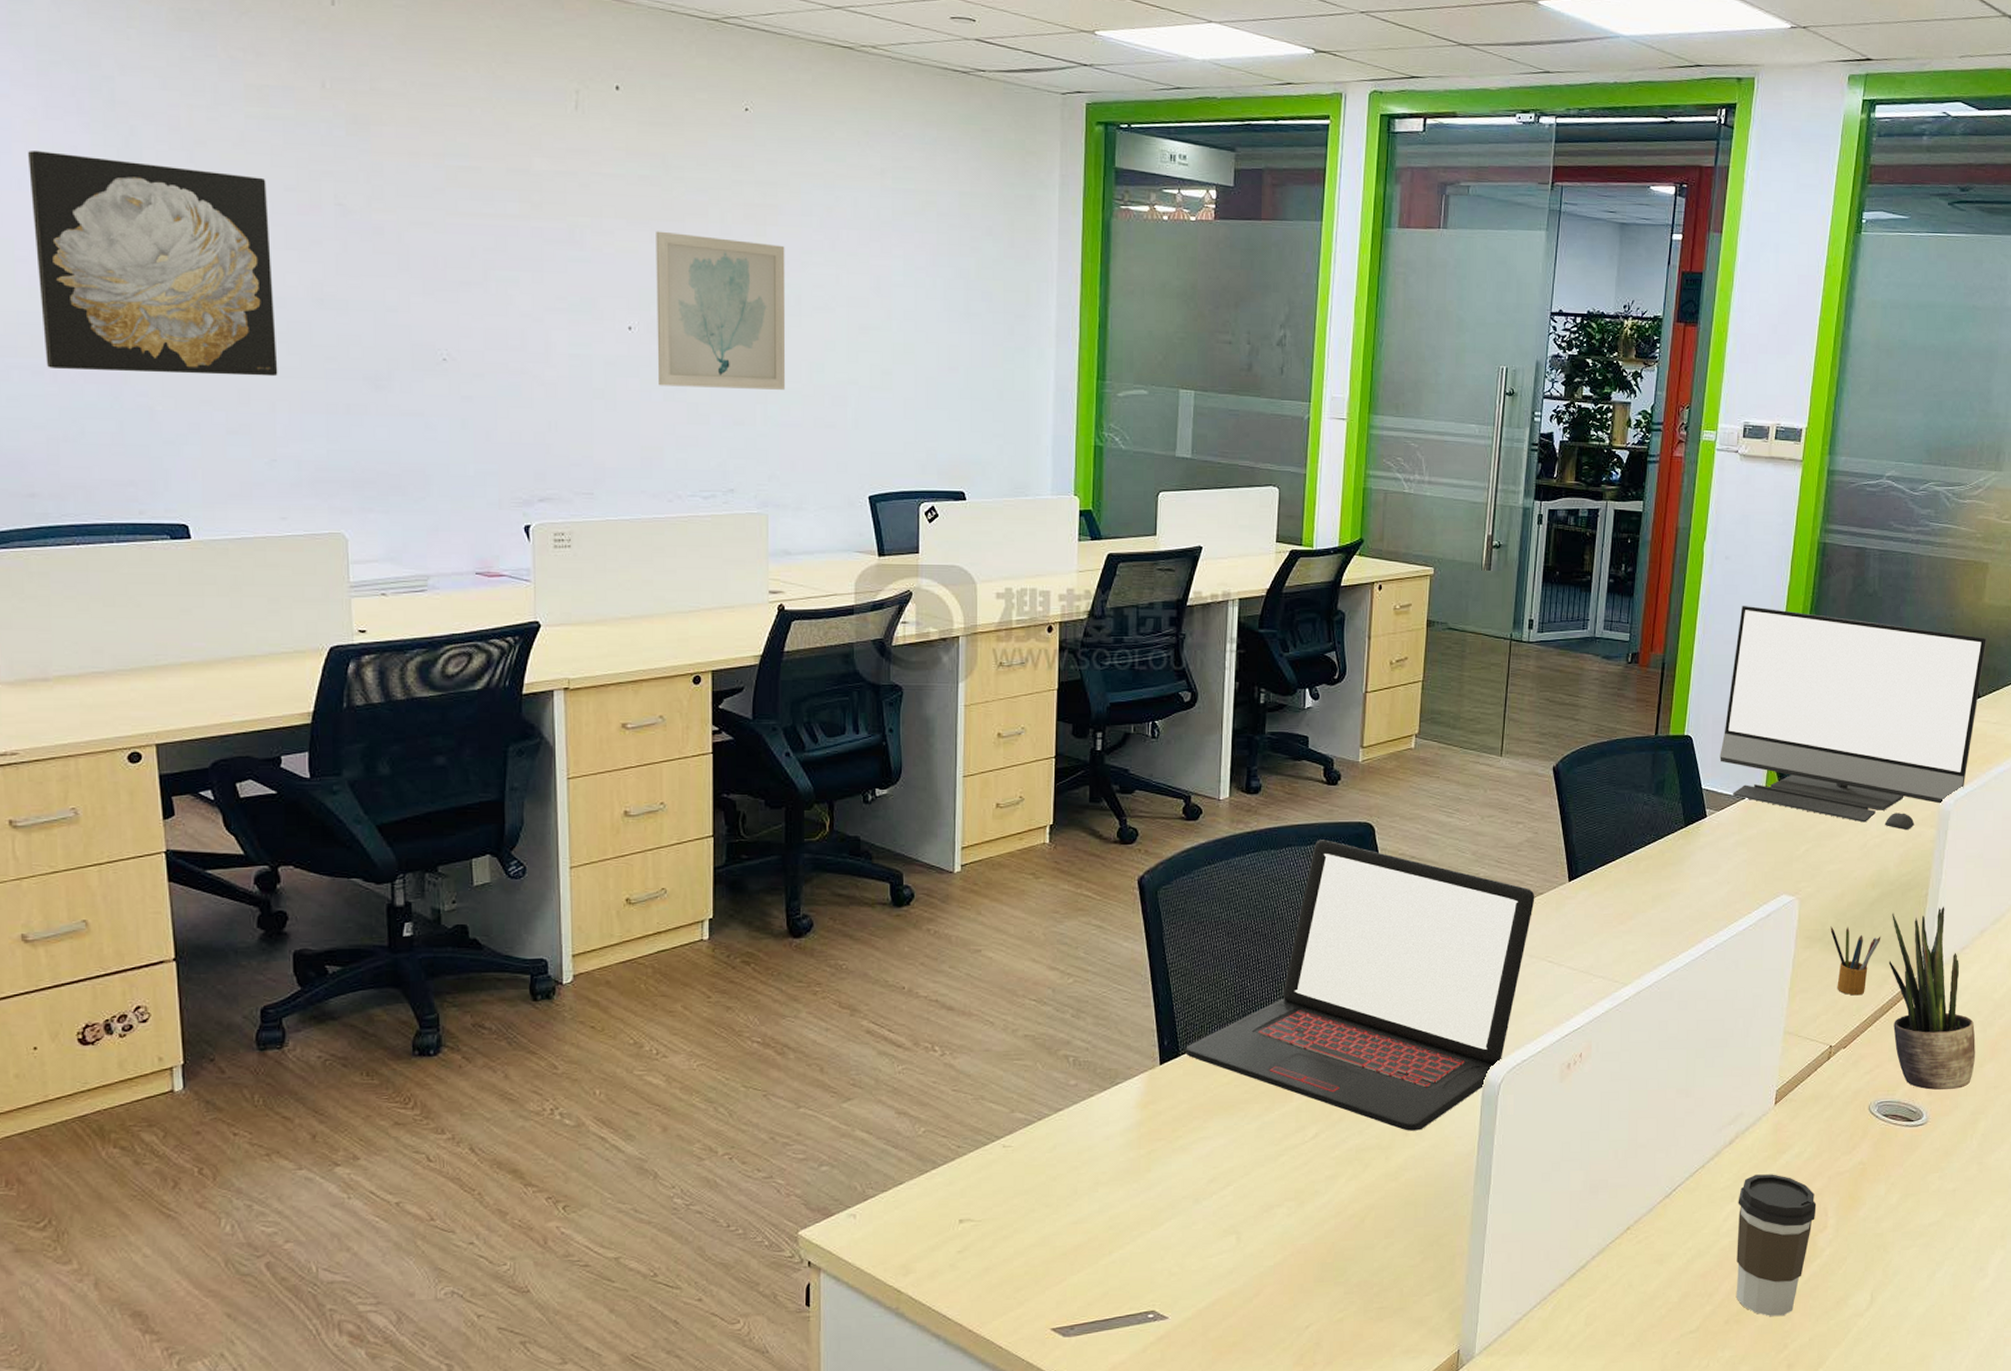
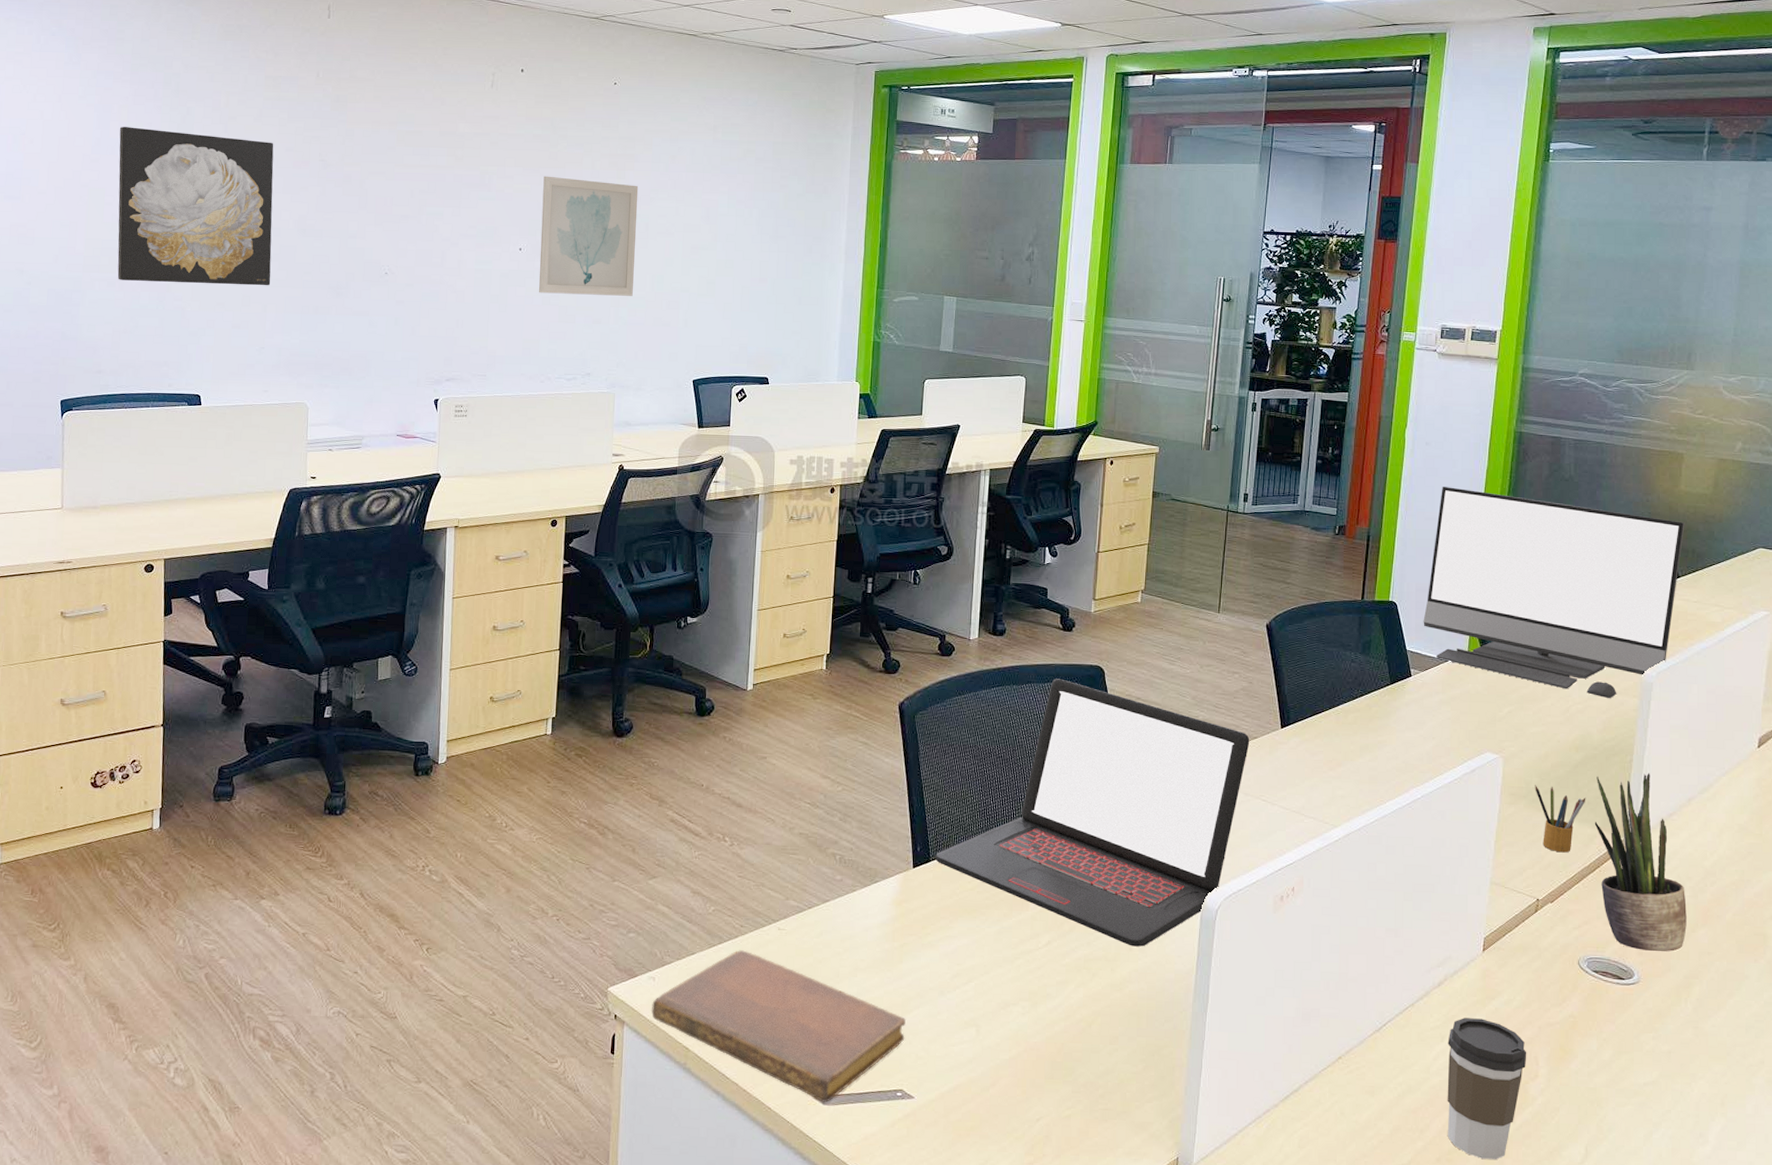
notebook: none [852,1174,1156,1334] -> present [651,950,906,1102]

